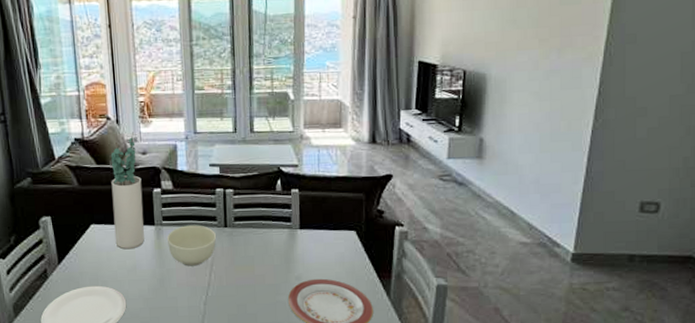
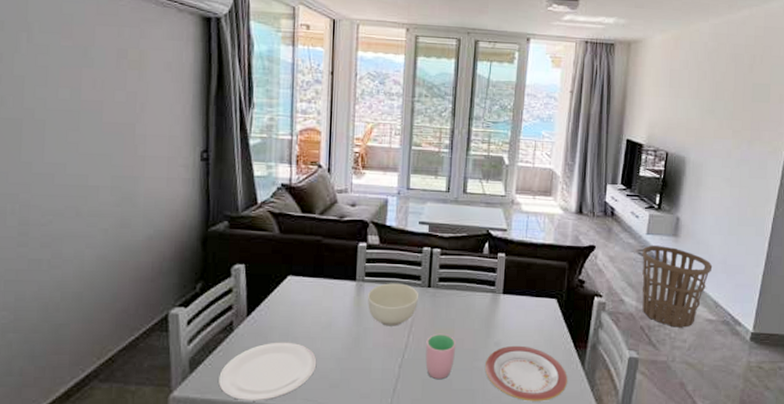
vase: present [110,132,144,250] -> none [312,182,348,305]
cup: none [228,270,258,315] -> present [425,333,457,380]
basket: none [444,169,524,253] -> present [642,245,713,328]

